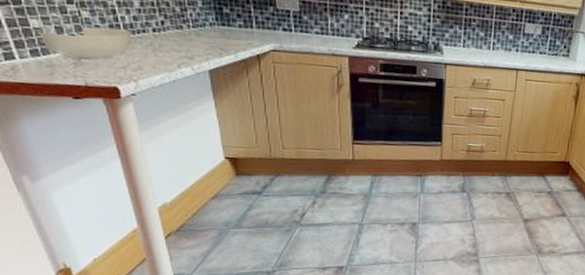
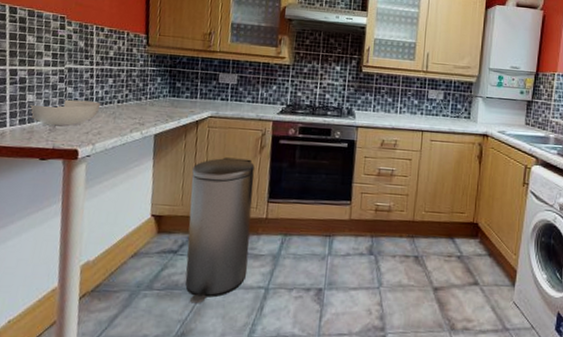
pedal bin: none [263,97,339,239] -> present [185,157,255,304]

